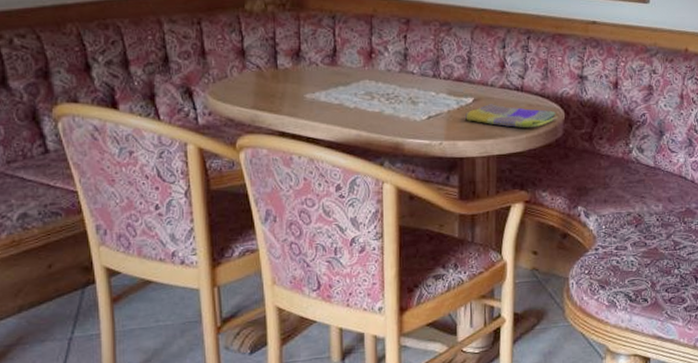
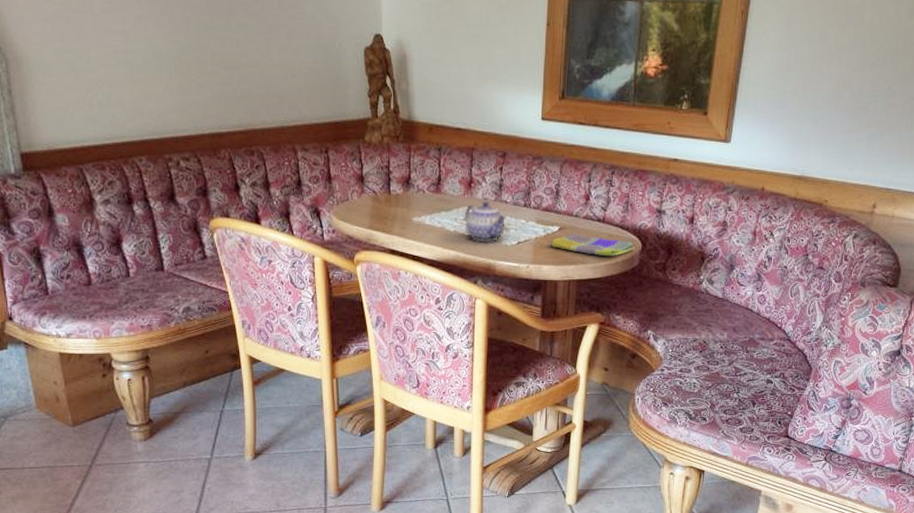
teapot: none [366,72,414,120] -> present [465,201,507,243]

